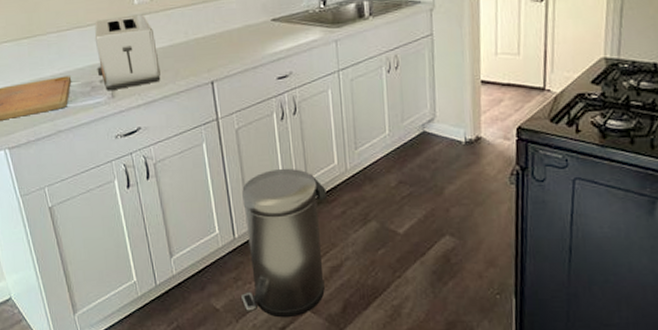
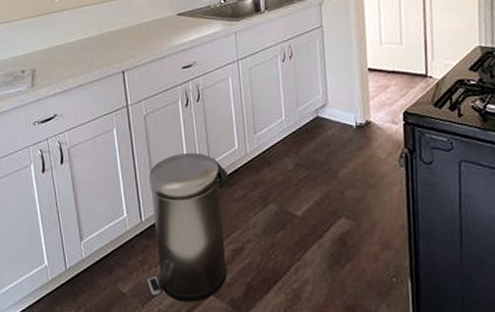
toaster: present [94,14,161,91] -> none [18,10,77,81]

